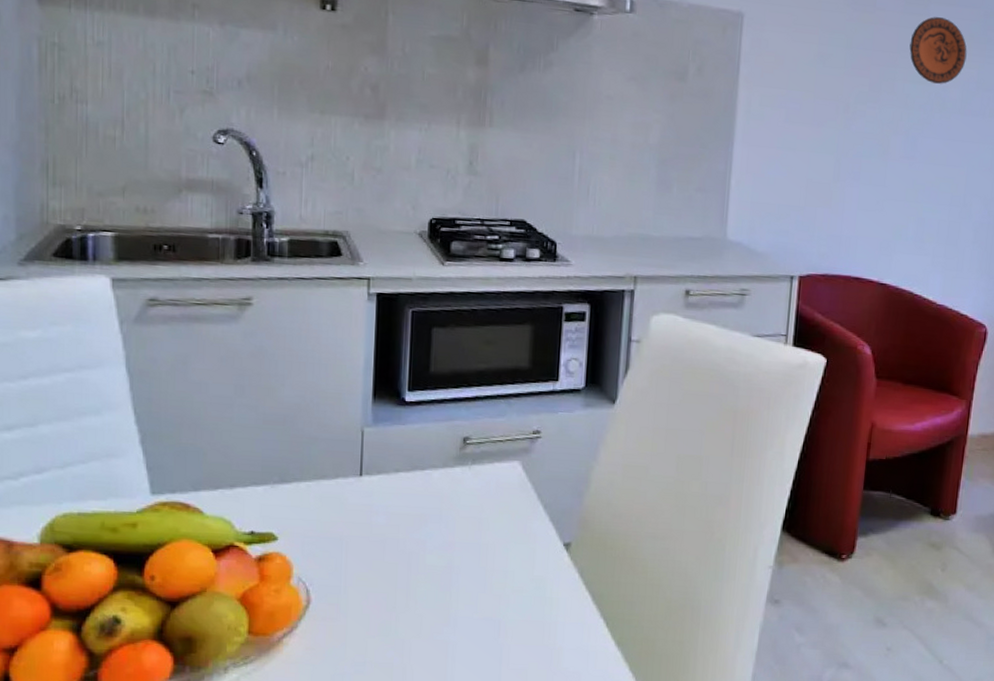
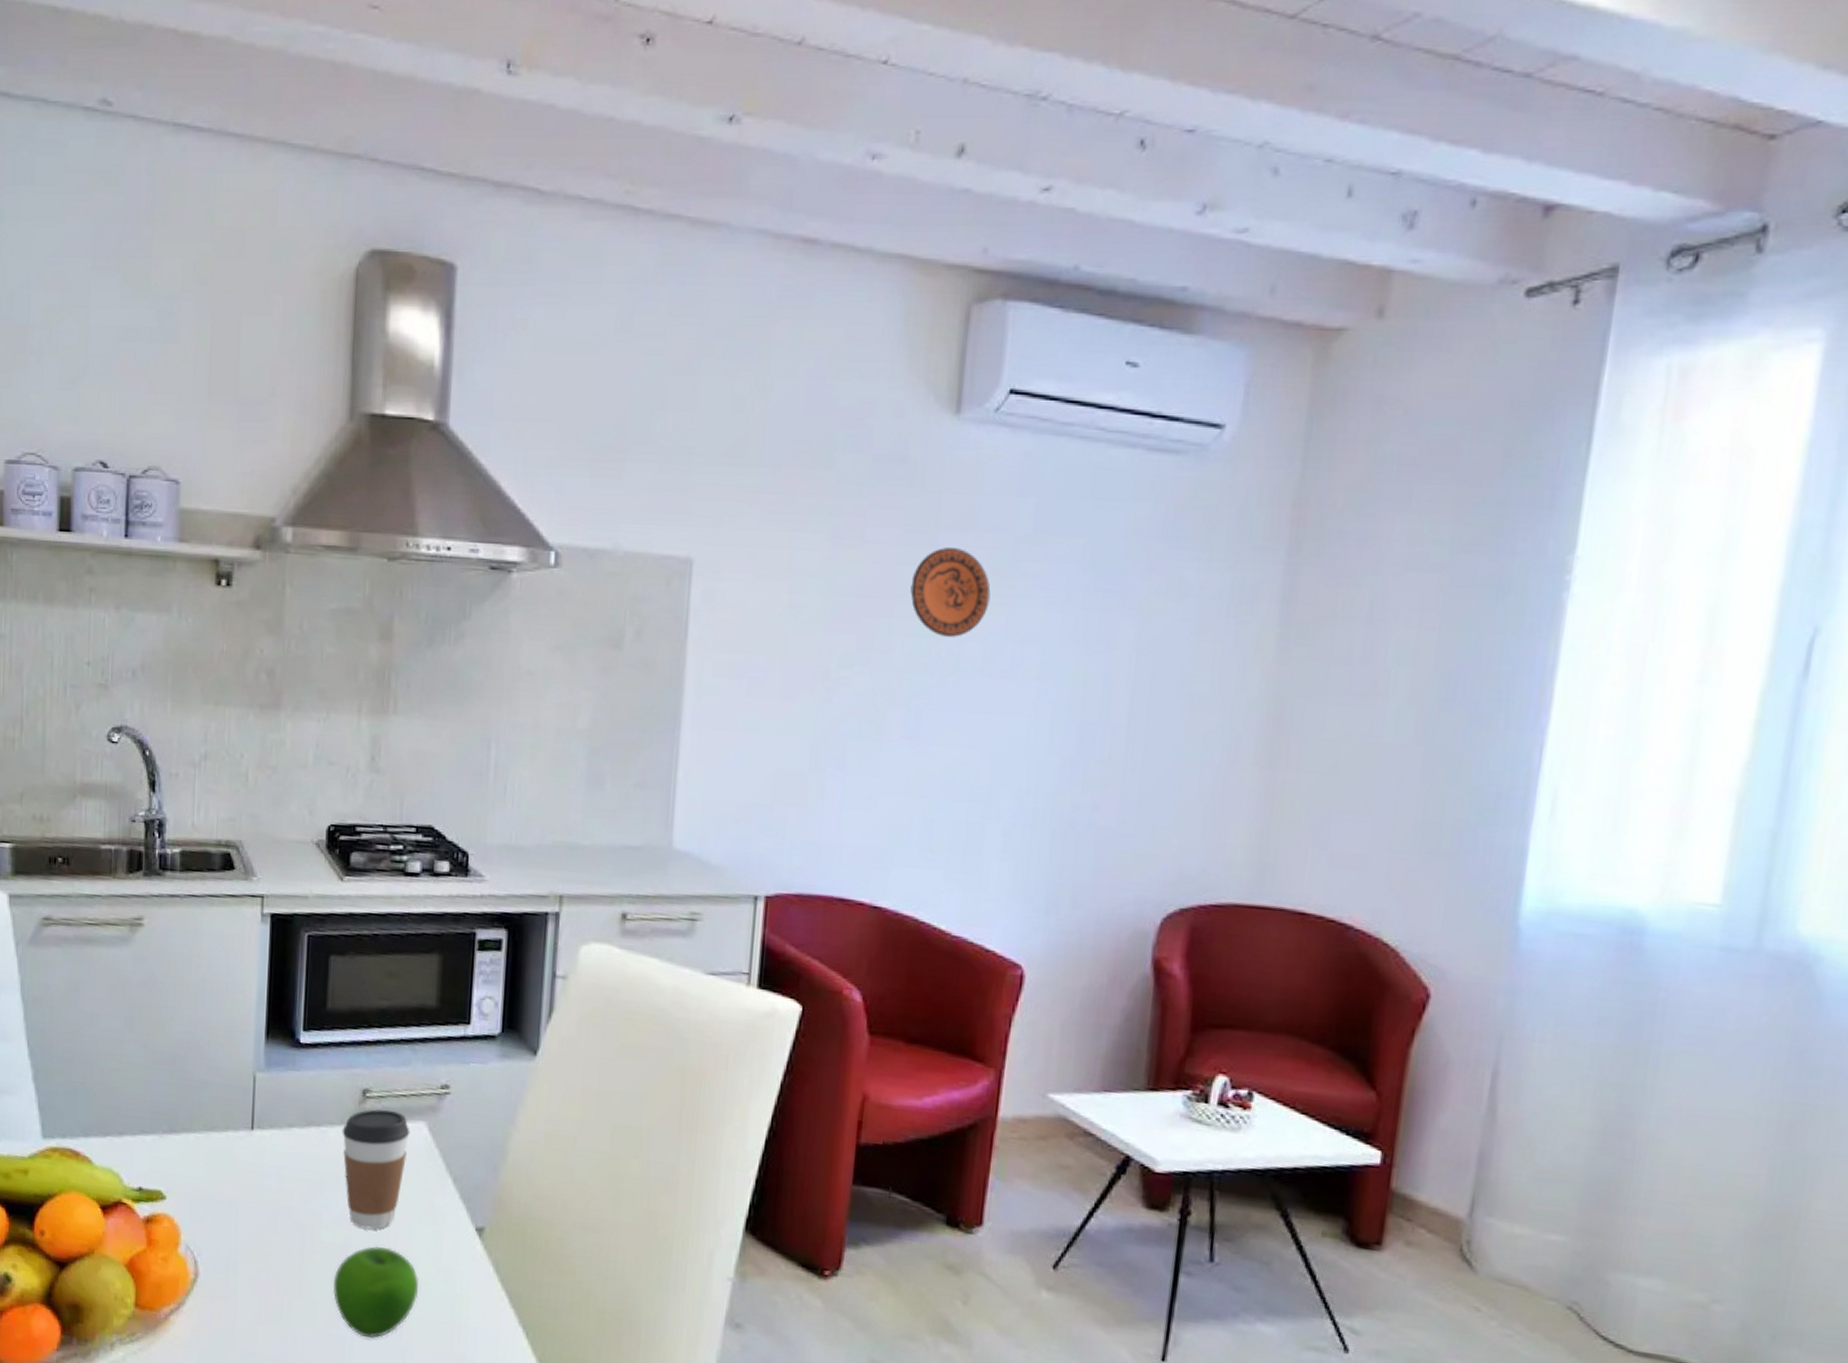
apple: none [437,564,515,640] -> present [332,1245,420,1339]
coffee cup: none [444,453,506,552] -> present [342,1109,410,1230]

